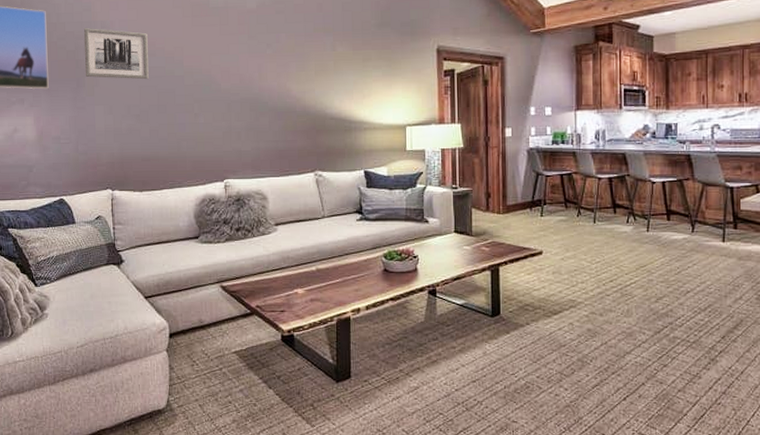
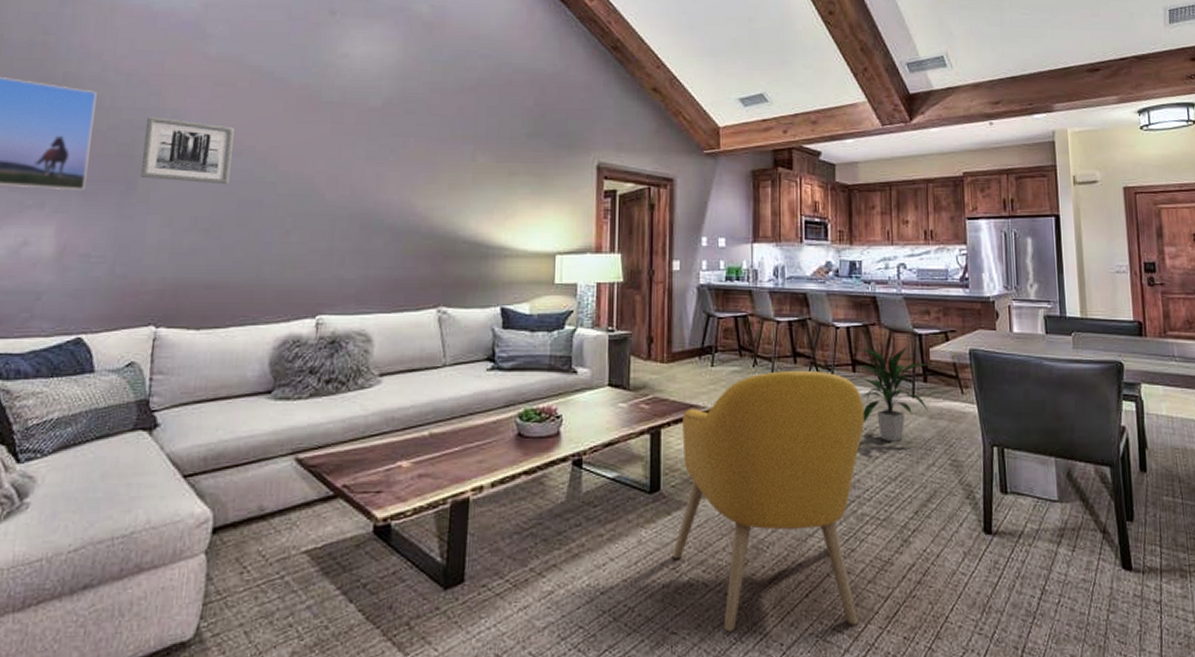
armchair: none [511,220,677,424] -> present [672,371,864,632]
indoor plant: none [672,198,738,279] -> present [857,346,929,442]

